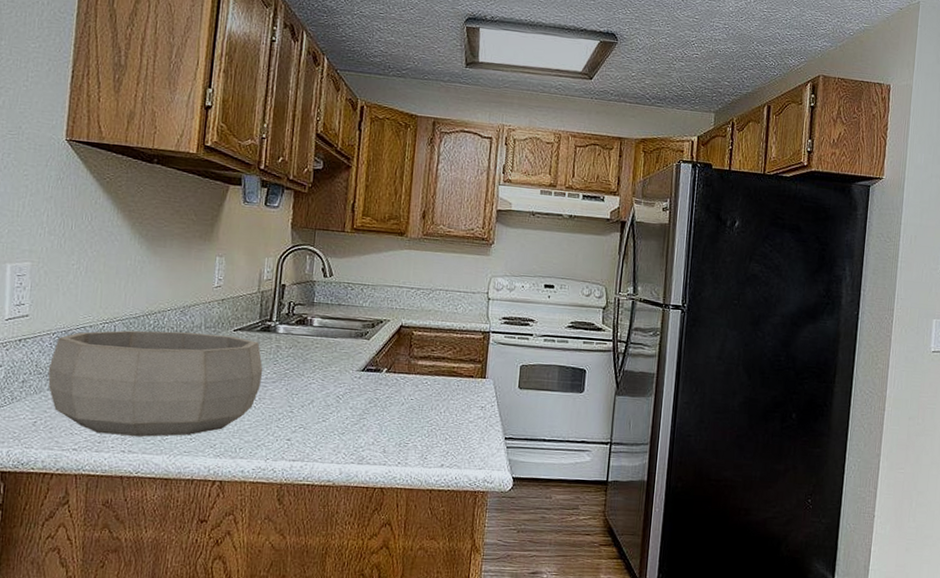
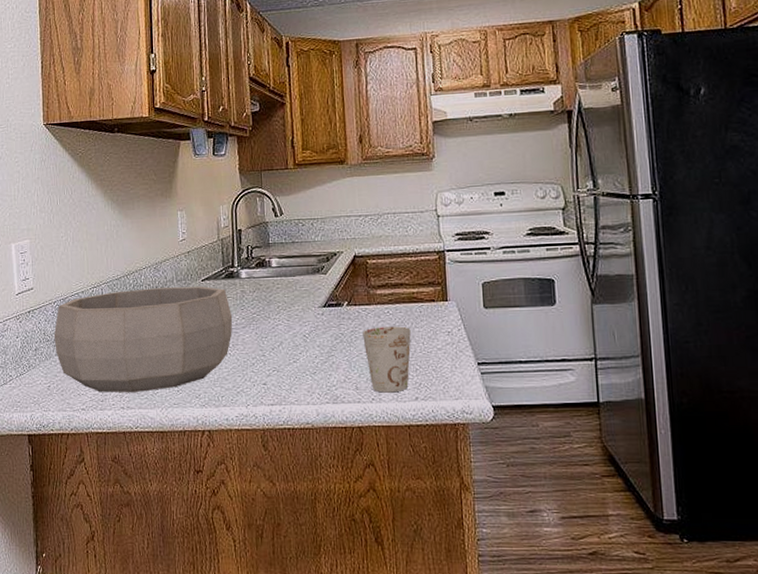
mug: none [397,395,446,458] -> present [363,326,411,393]

